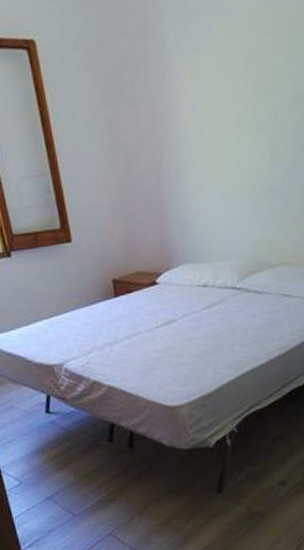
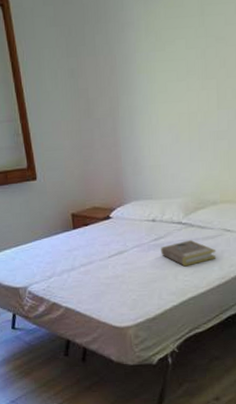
book: none [214,307,276,336] -> present [161,240,217,267]

